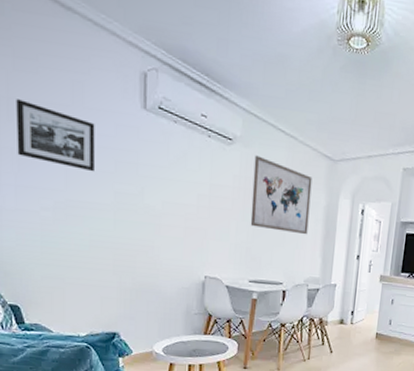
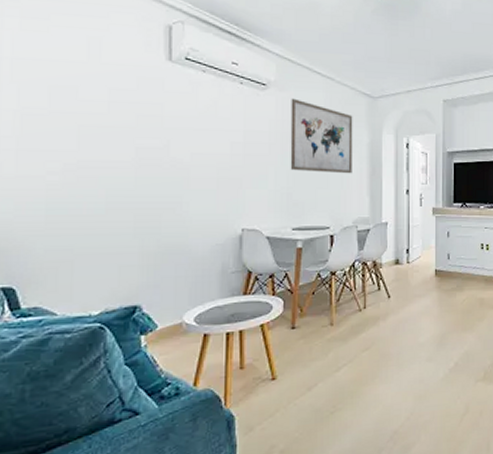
picture frame: present [16,99,95,172] -> none [20,59,114,129]

